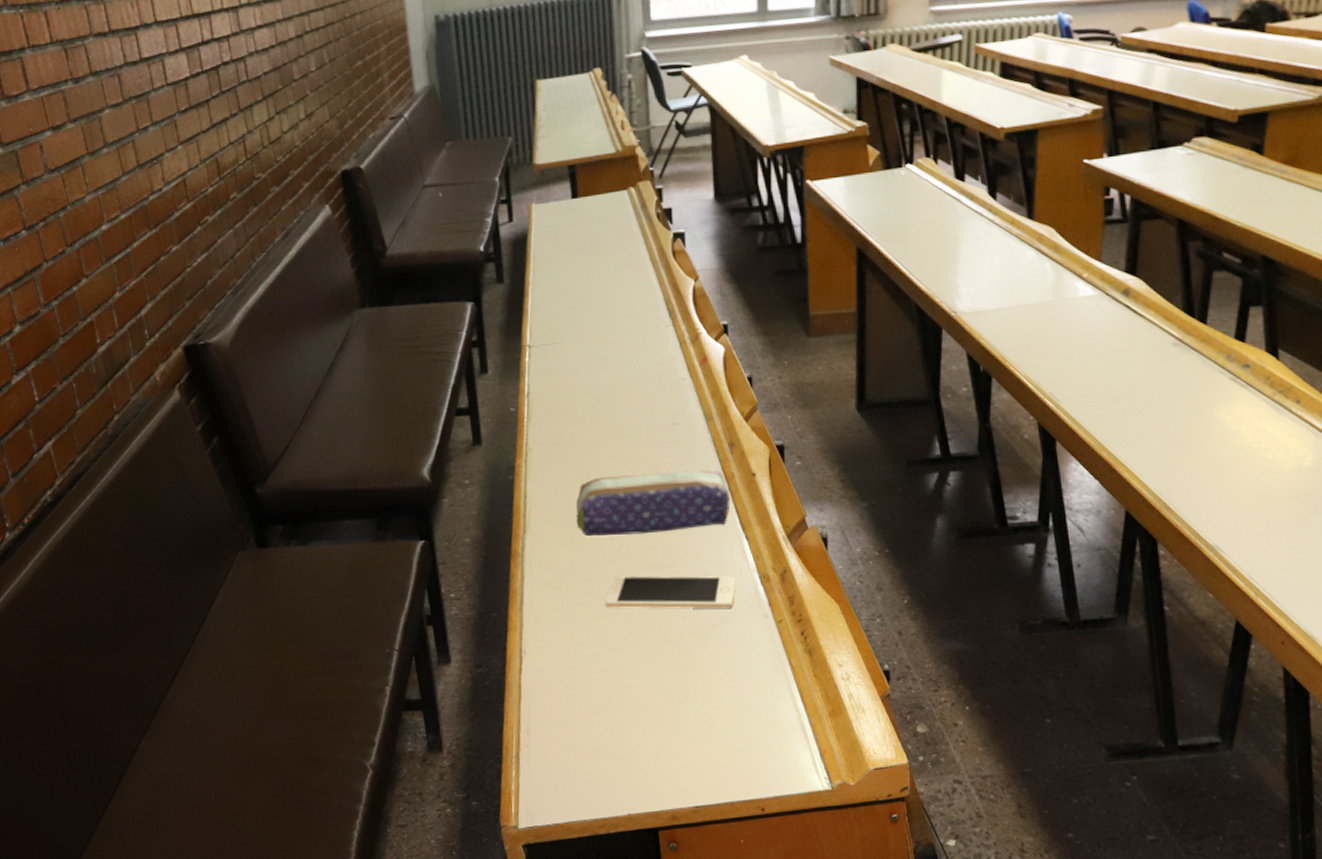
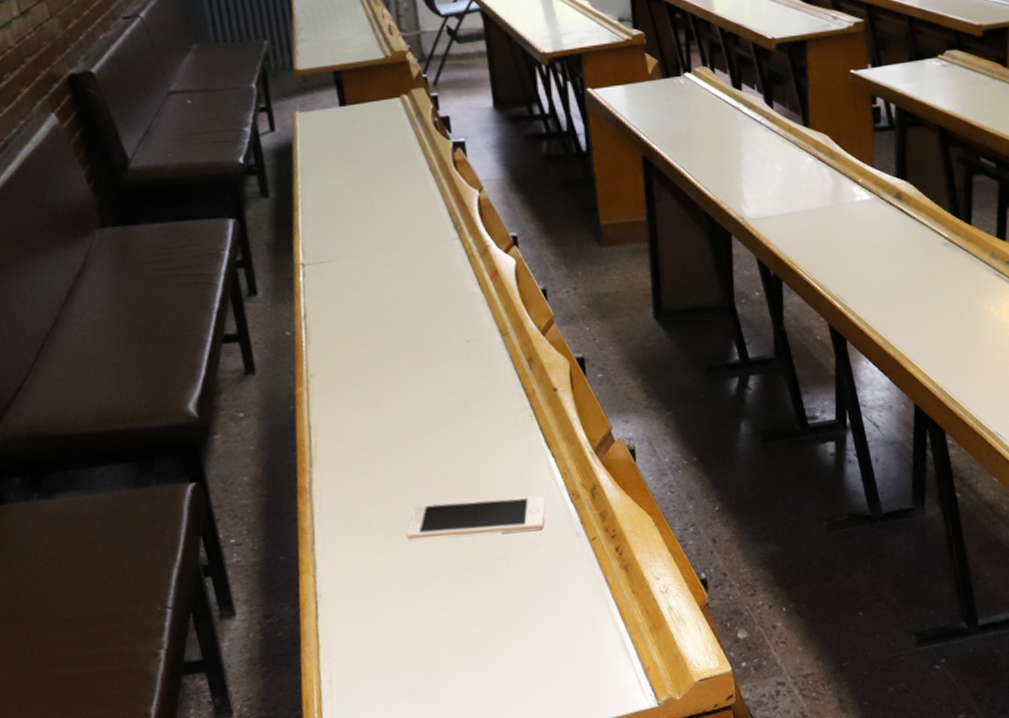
pencil case: present [576,470,730,537] -> none [367,387,533,466]

